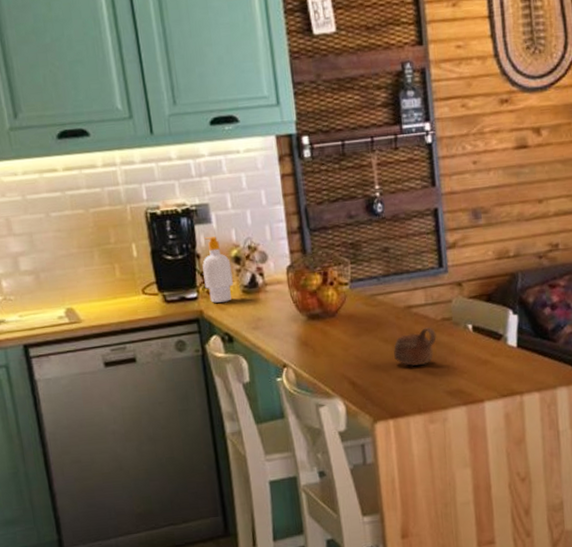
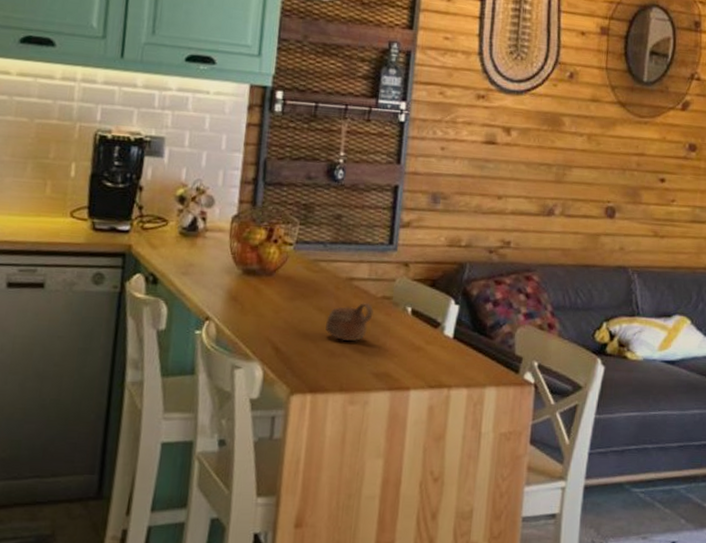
soap bottle: present [202,236,233,303] -> none [140,171,174,241]

